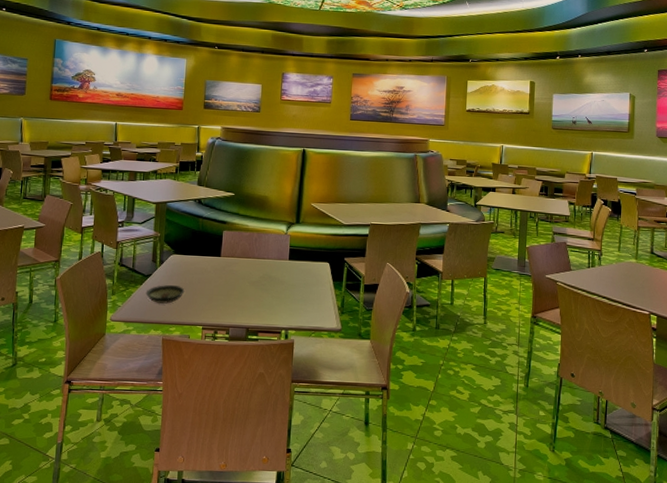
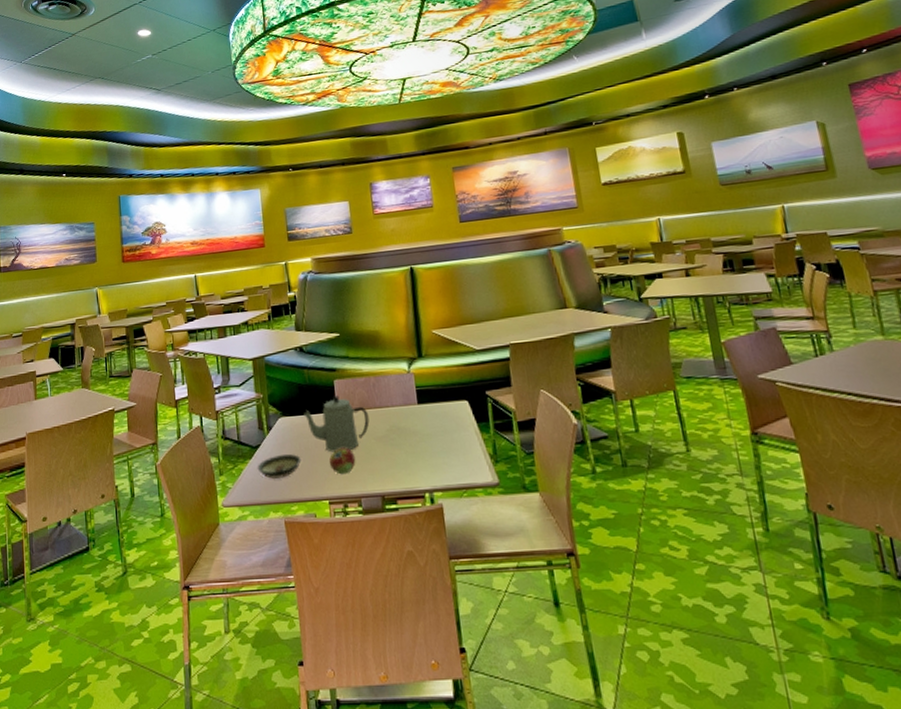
teapot: none [193,243,247,289] -> present [303,395,370,453]
fruit: none [208,286,231,308] -> present [329,447,356,475]

